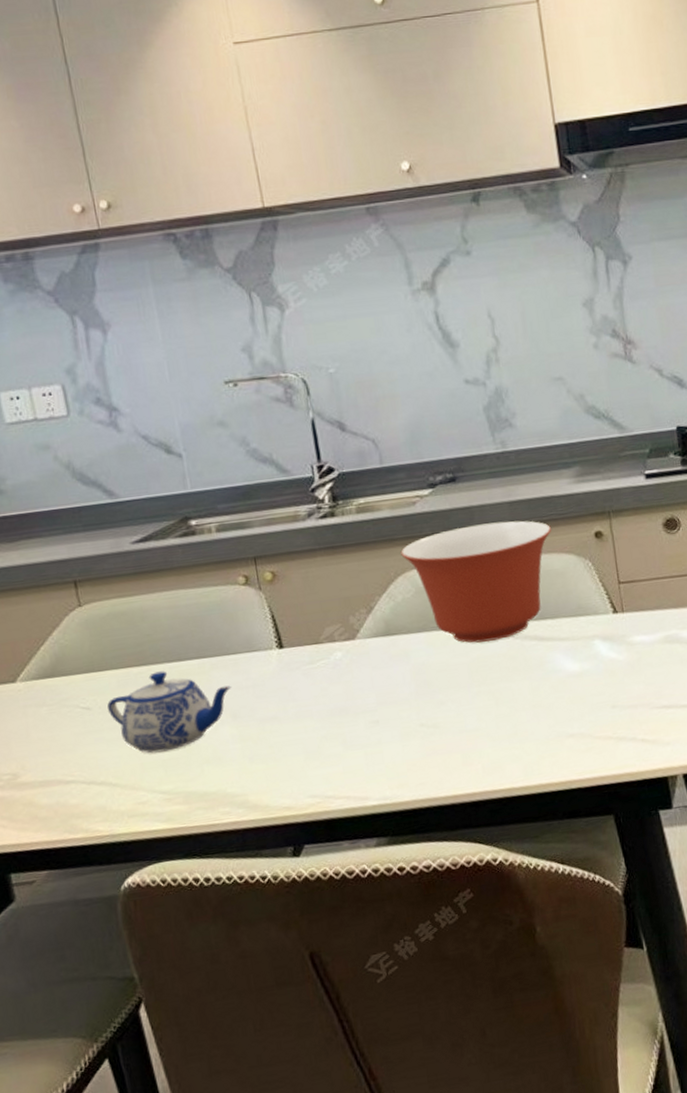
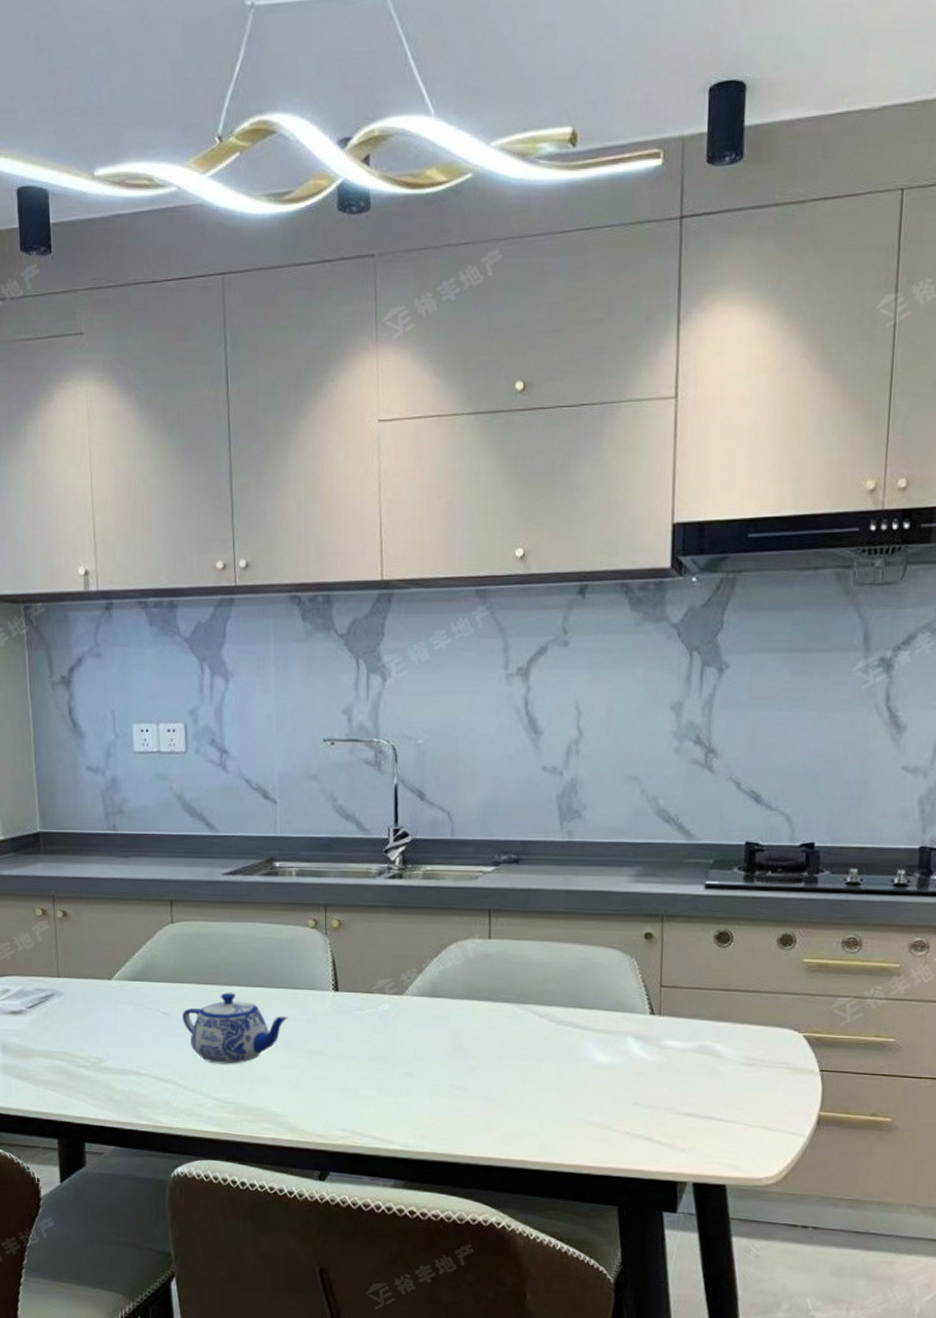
mixing bowl: present [400,520,551,643] -> none [457,907,603,1020]

